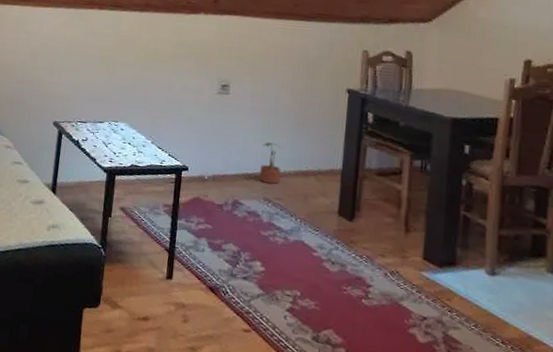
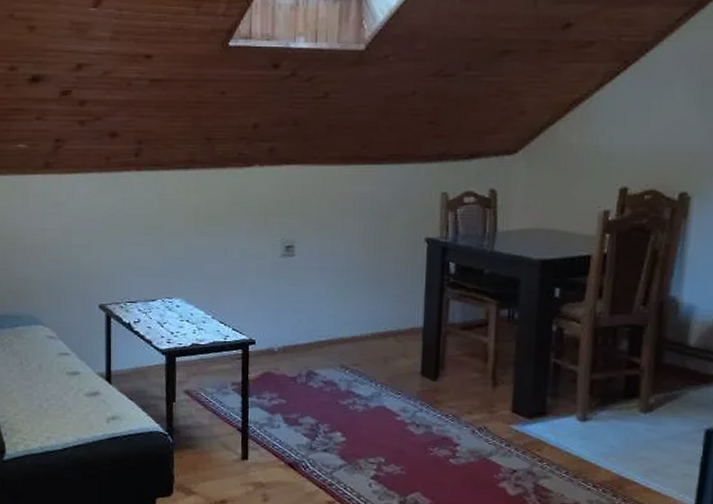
potted plant: present [259,142,281,184] -> none [334,305,357,349]

